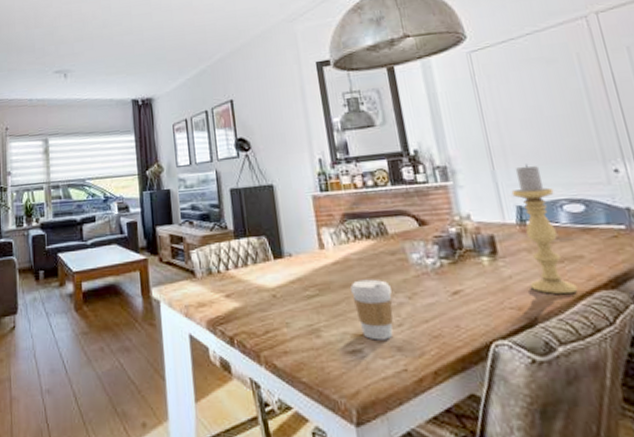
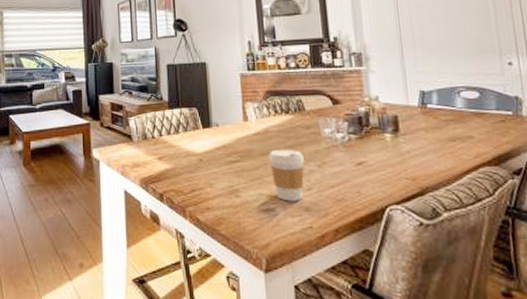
candle holder: present [511,164,578,295] -> none [416,54,466,169]

